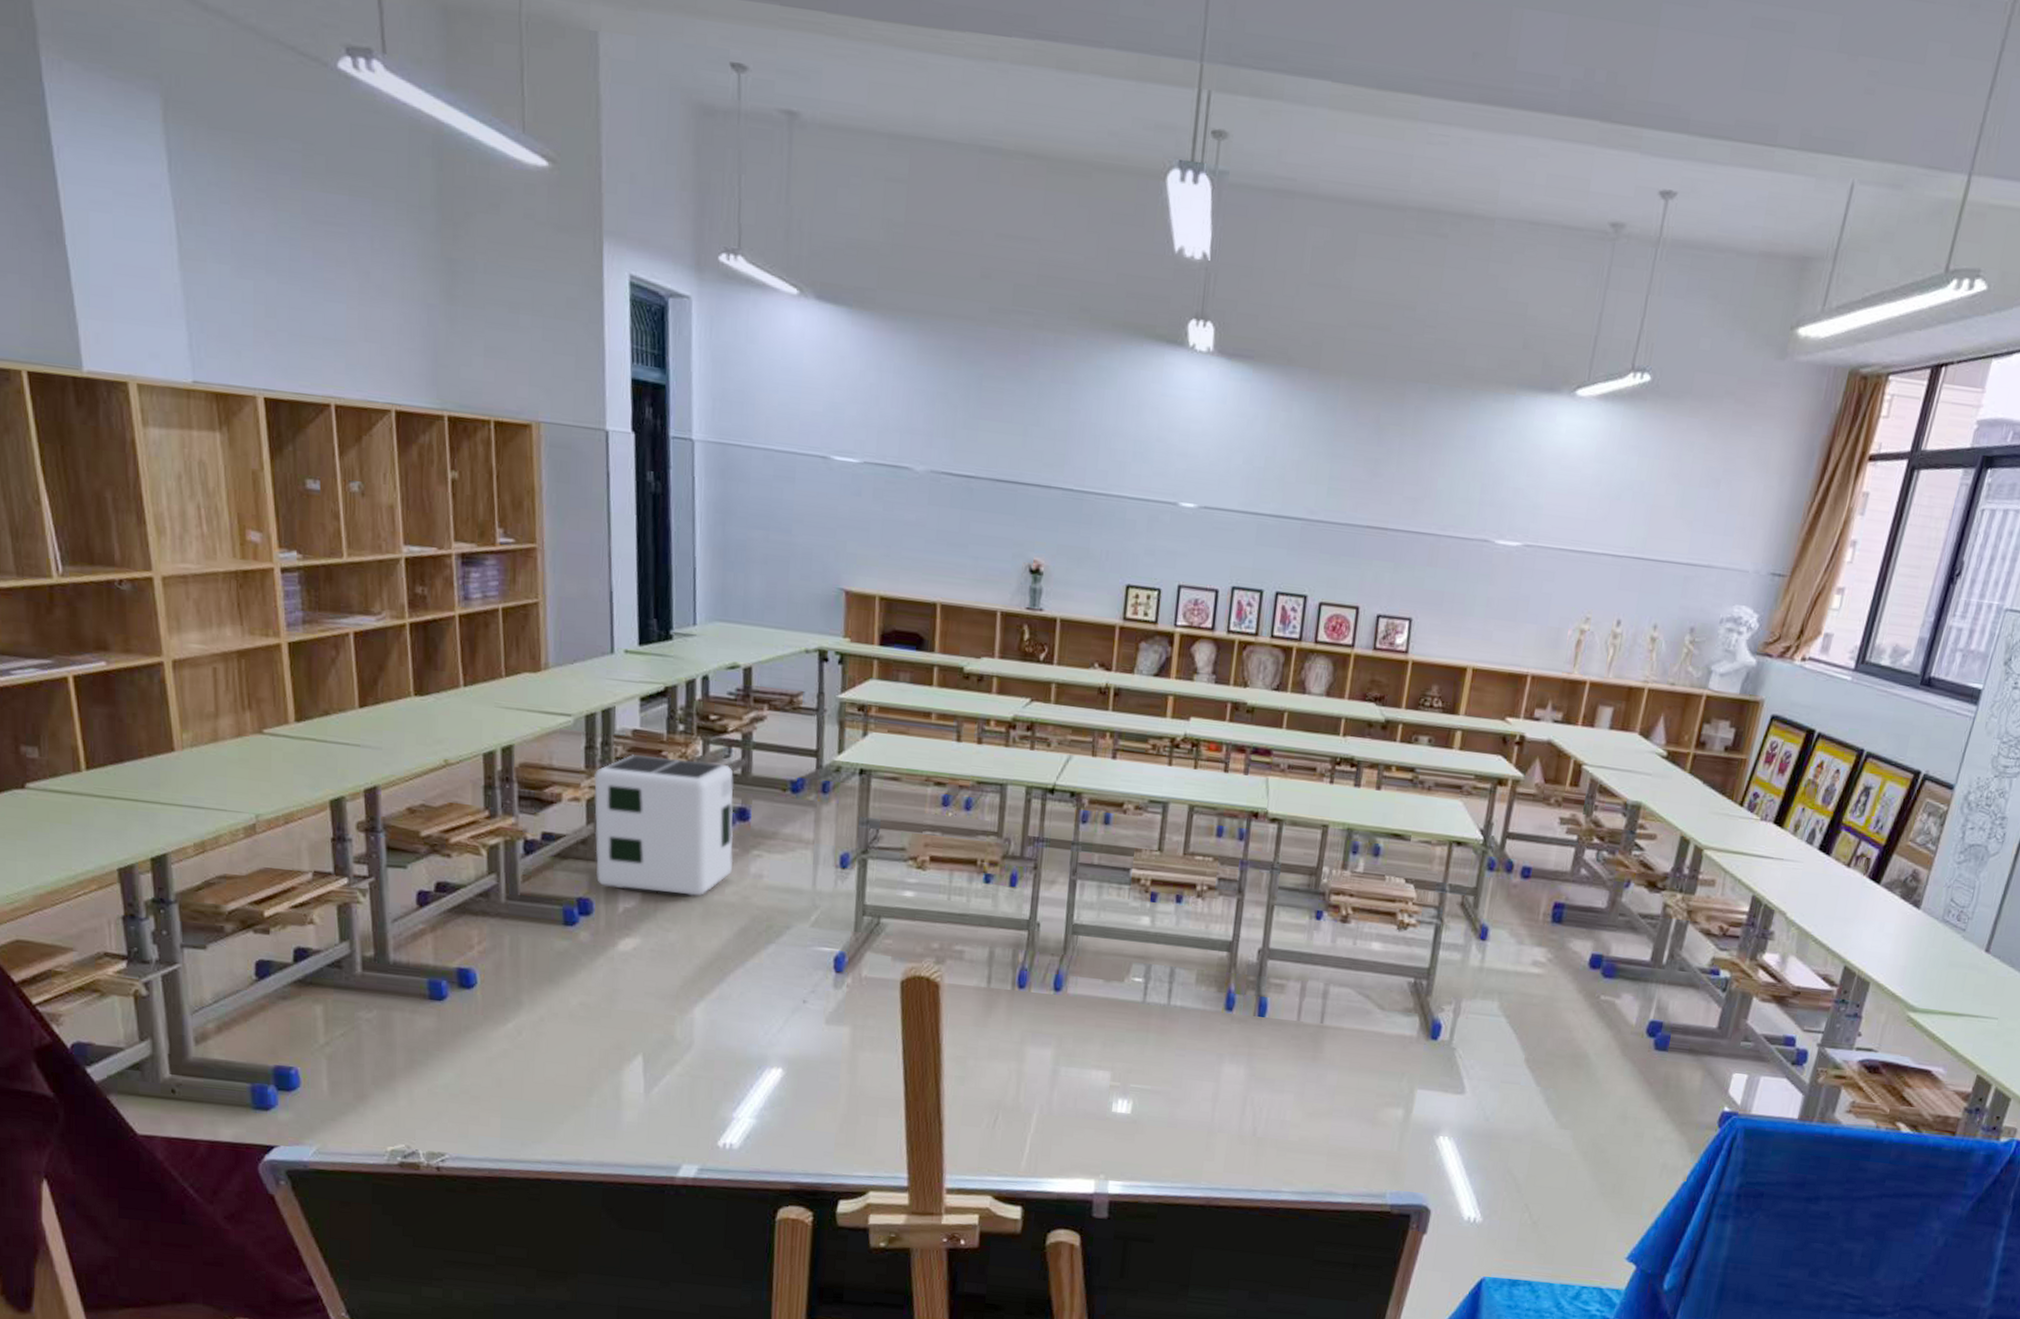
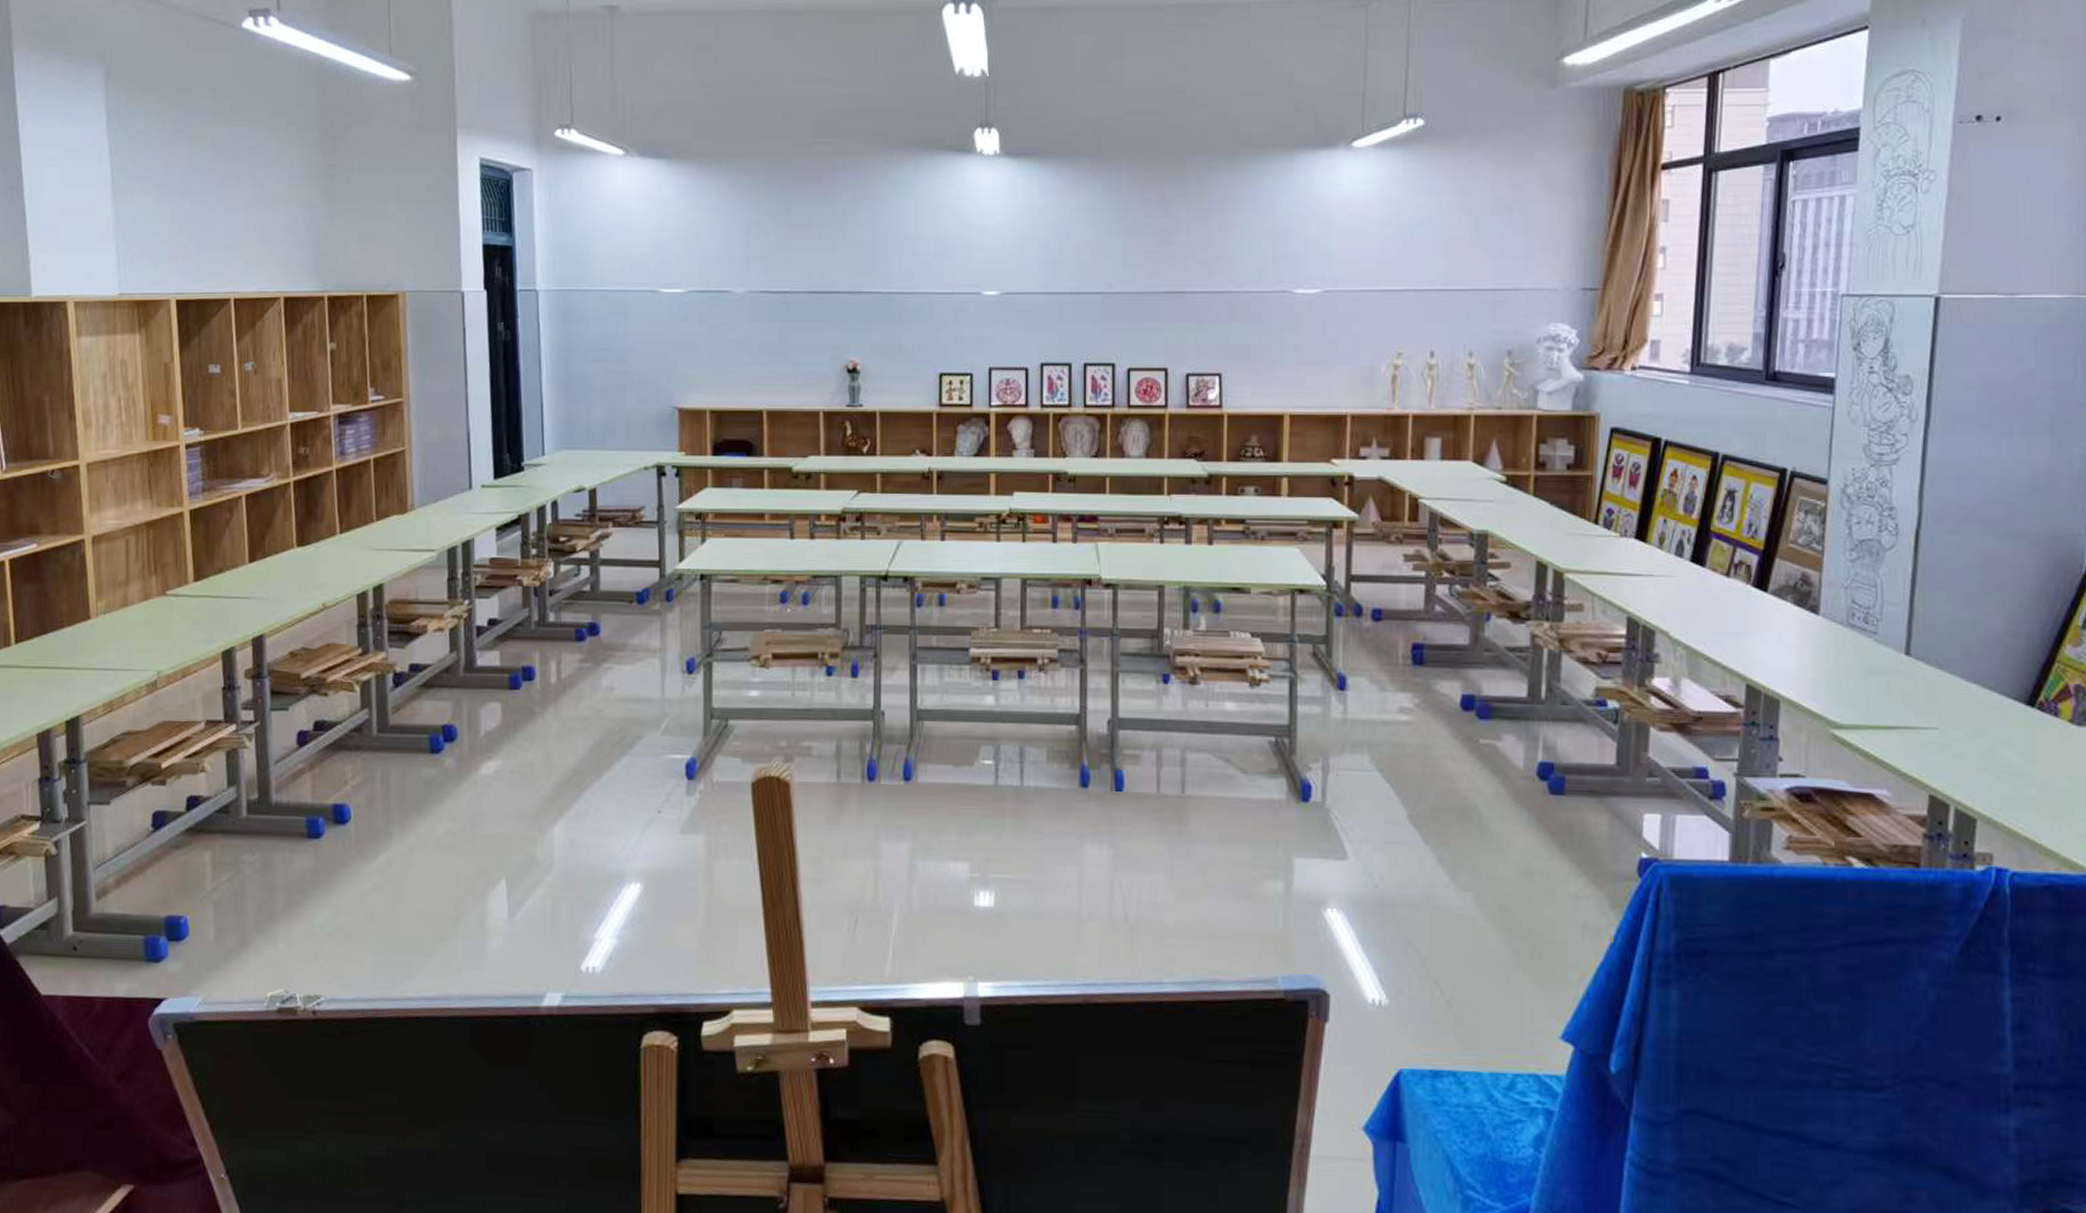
air purifier: present [594,754,734,896] -> none [456,582,586,714]

